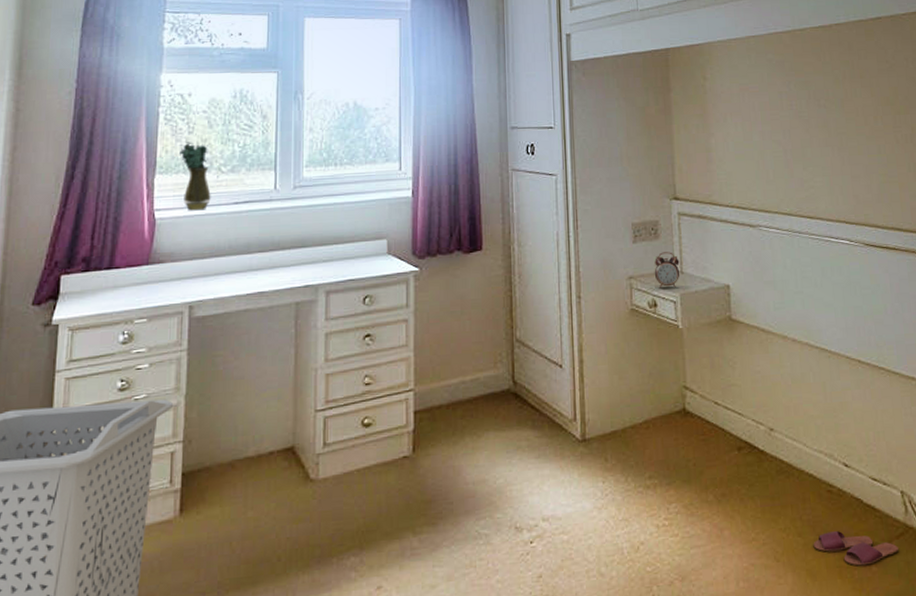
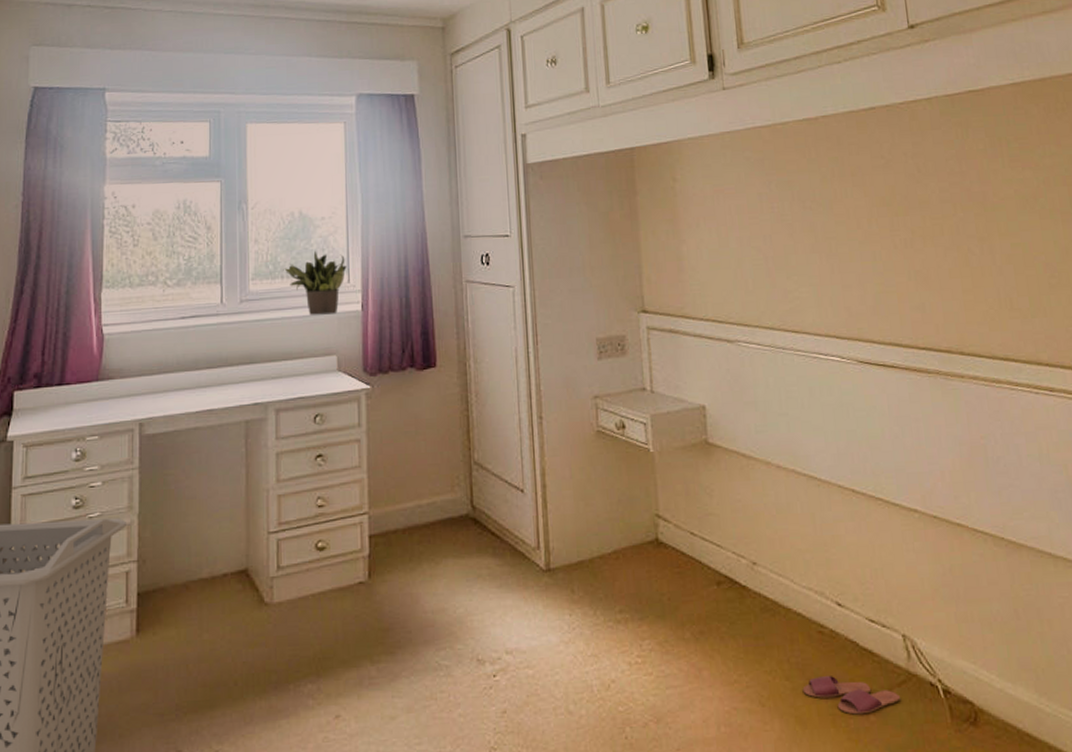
vase: present [178,141,211,211] -> none [124,254,158,326]
potted plant: none [336,139,399,201] -> present [283,250,347,315]
alarm clock: present [654,252,680,289] -> none [621,369,651,409]

